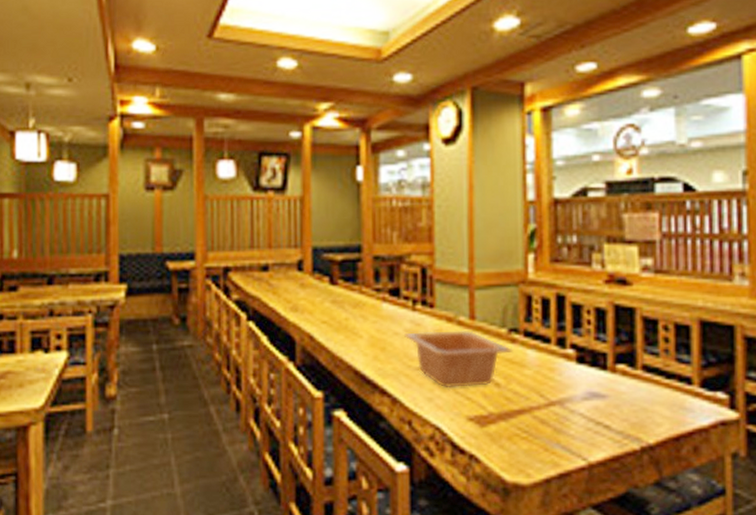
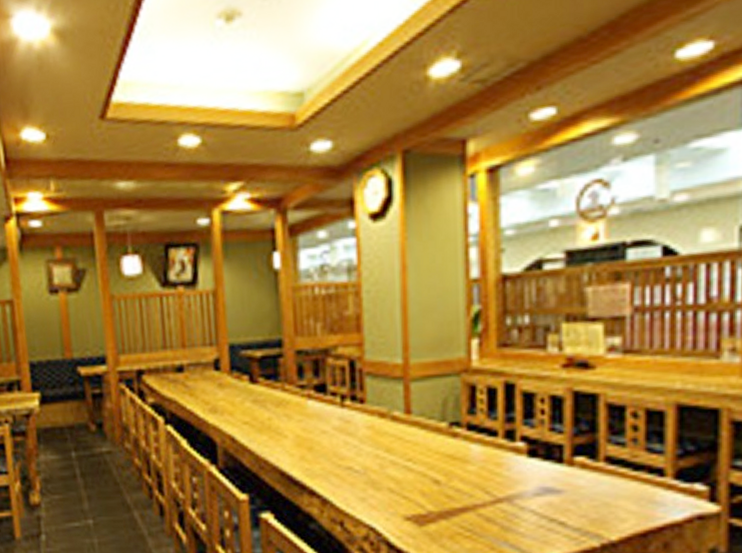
serving bowl: present [404,331,513,387] -> none [333,426,455,486]

